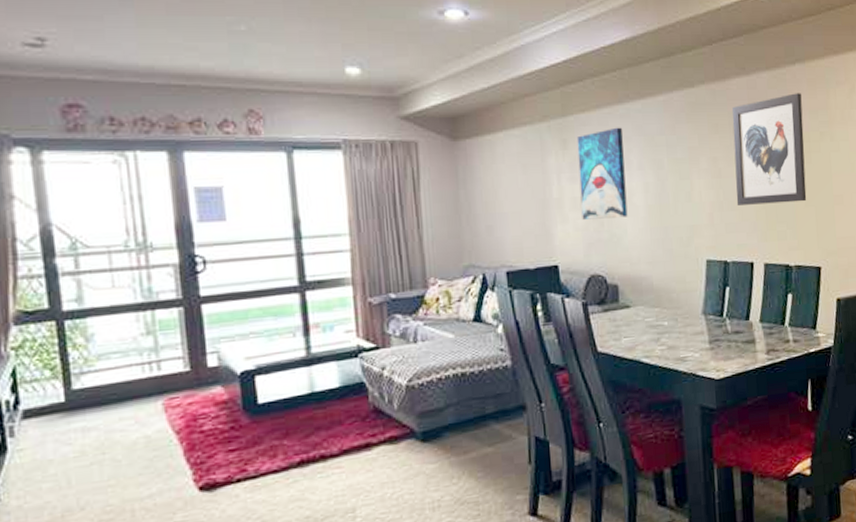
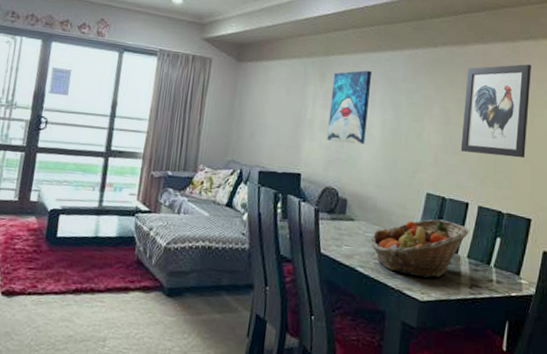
fruit basket: none [651,286,758,355] -> present [369,219,469,278]

